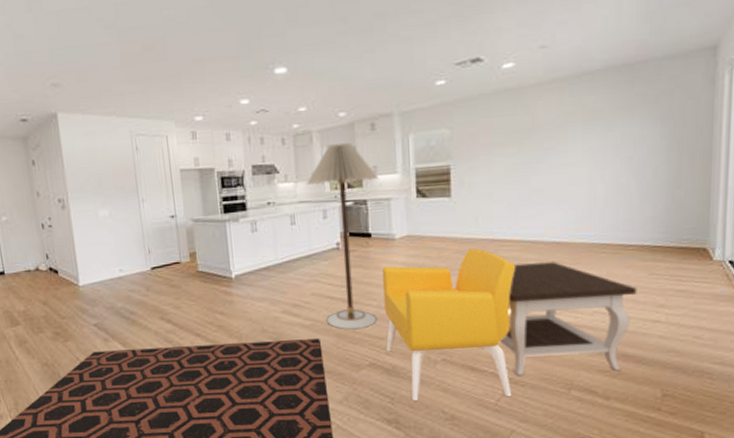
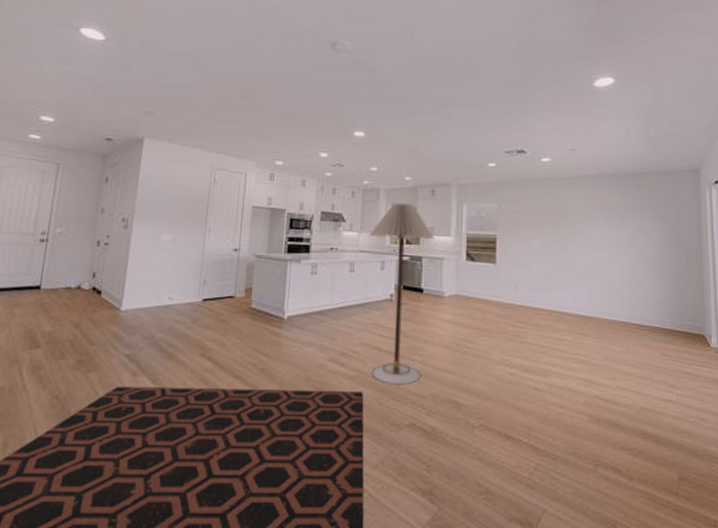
armchair: present [382,248,516,402] -> none [428,313,550,471]
side table: present [499,262,637,377] -> none [534,333,652,450]

